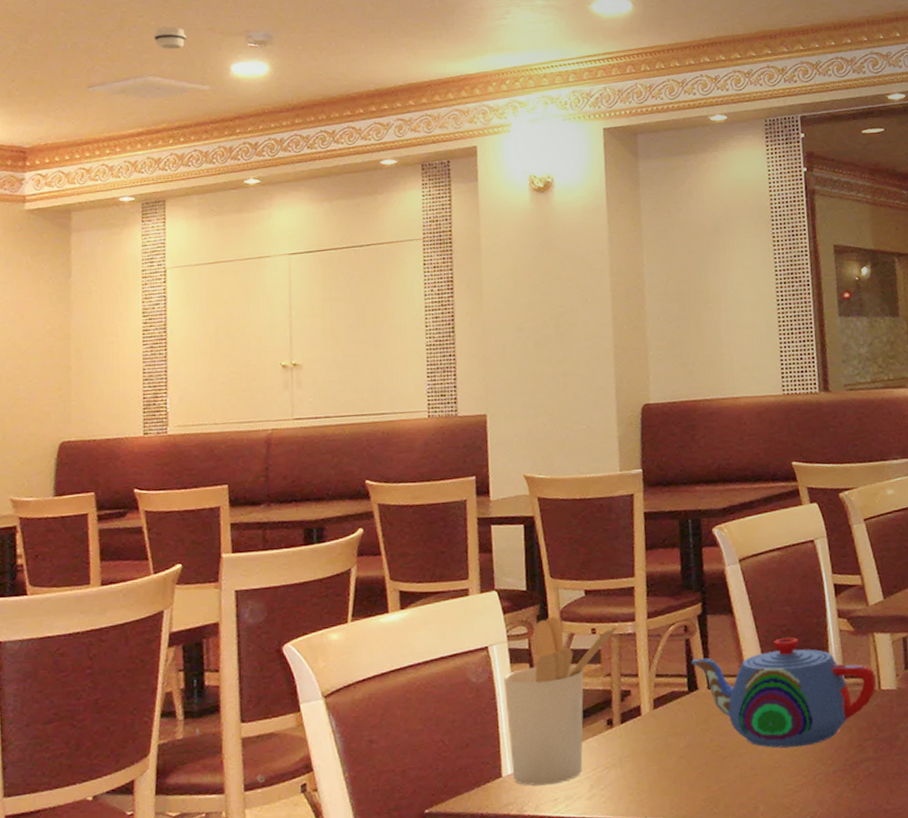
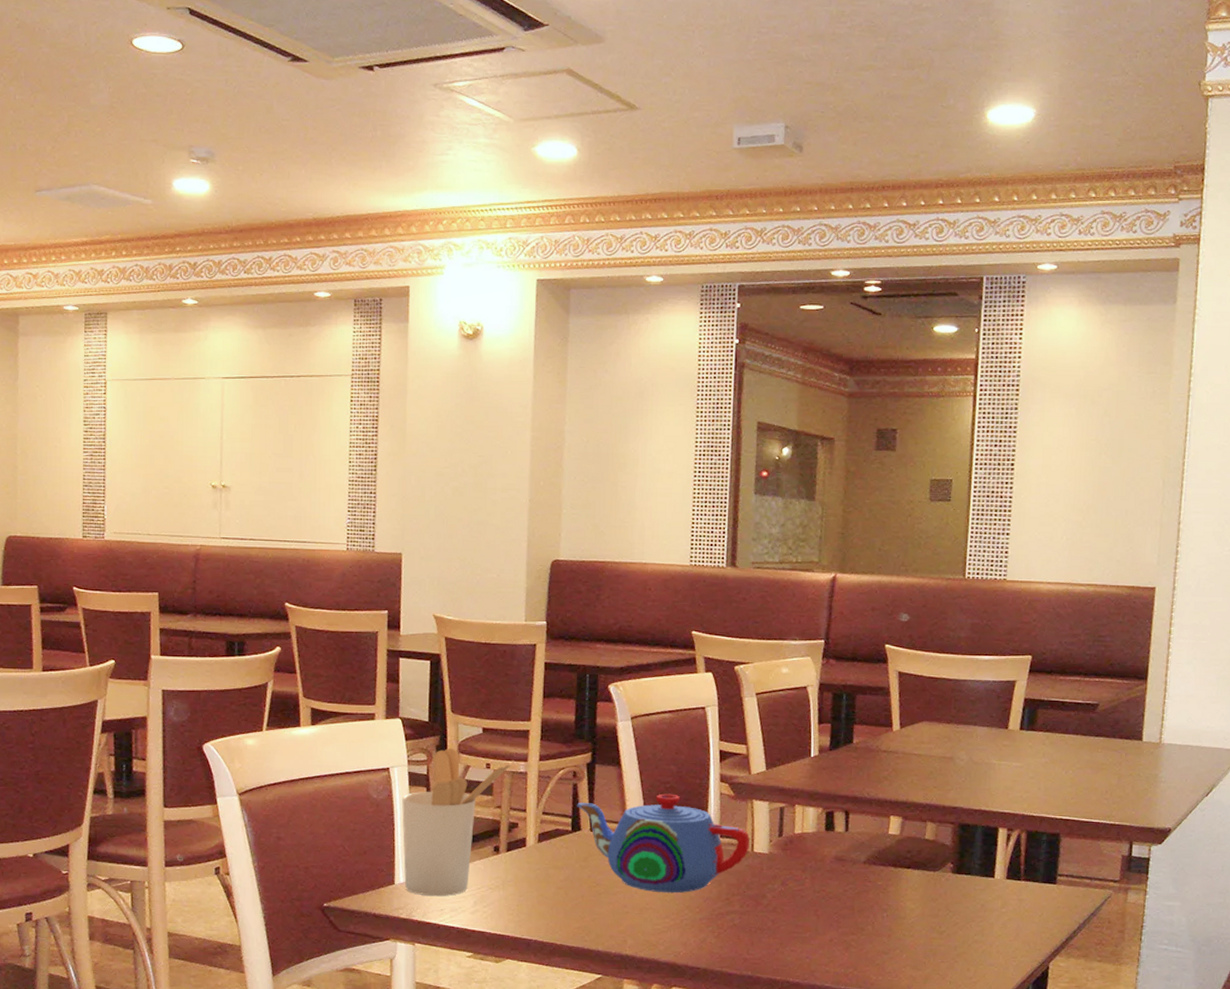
smoke detector: present [153,26,187,50] -> none [99,134,132,160]

